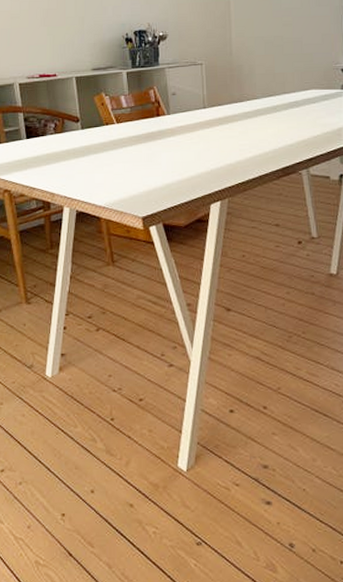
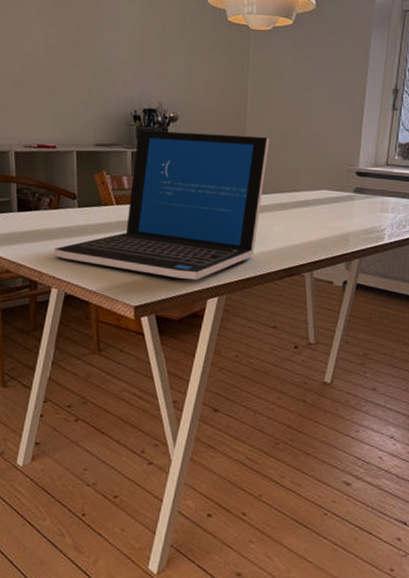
laptop: none [63,45,256,188] -> present [54,129,270,281]

